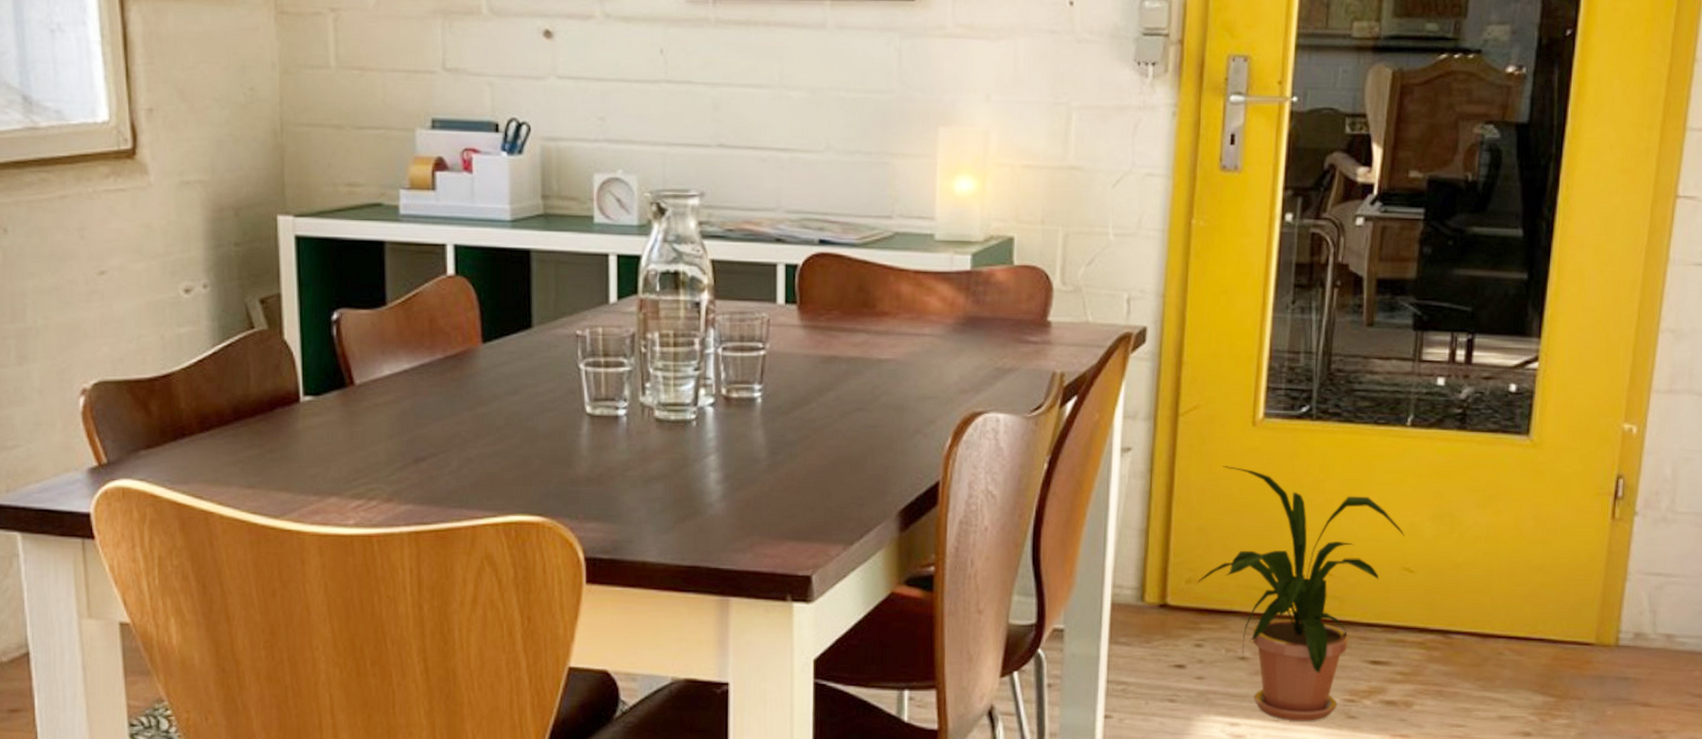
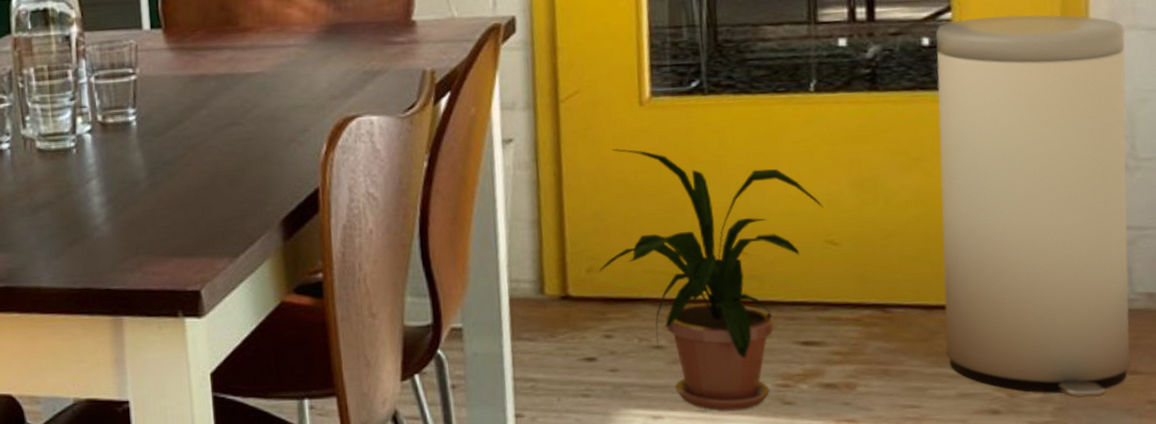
pedal bin: none [1493,370,1680,726] -> present [936,15,1130,398]

